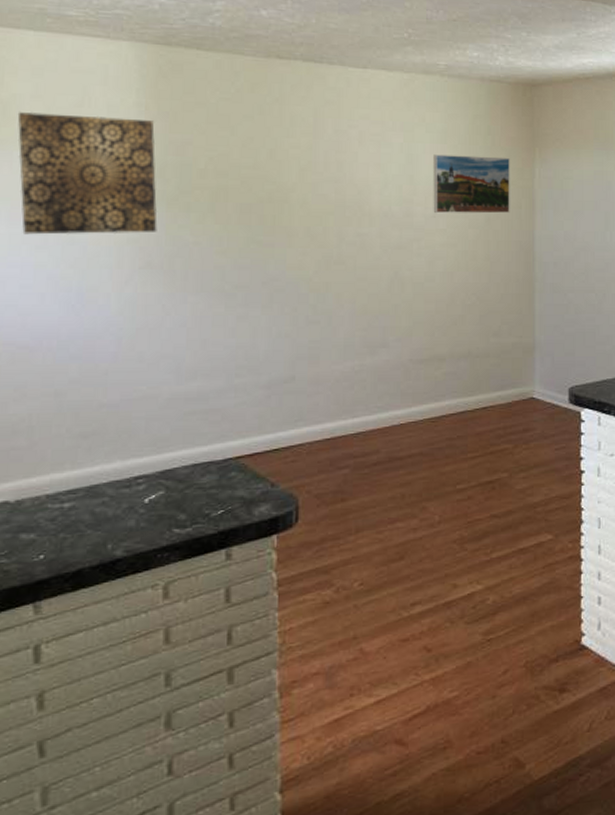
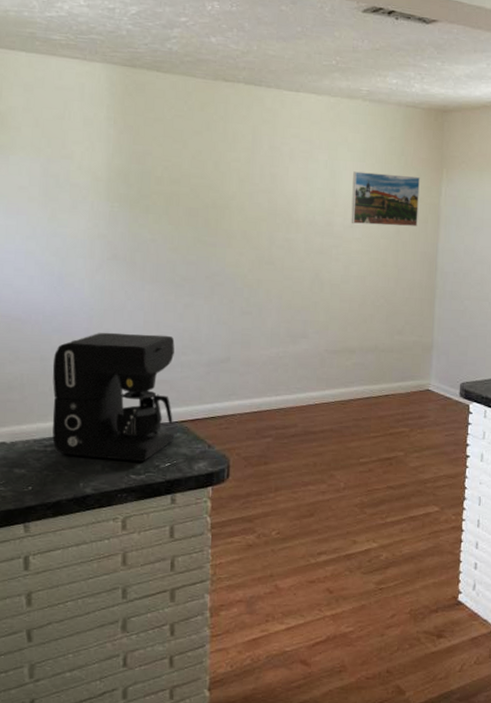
wall art: present [17,111,158,235] -> none [12,122,122,230]
coffee maker: none [70,354,229,512] -> present [52,332,175,461]

